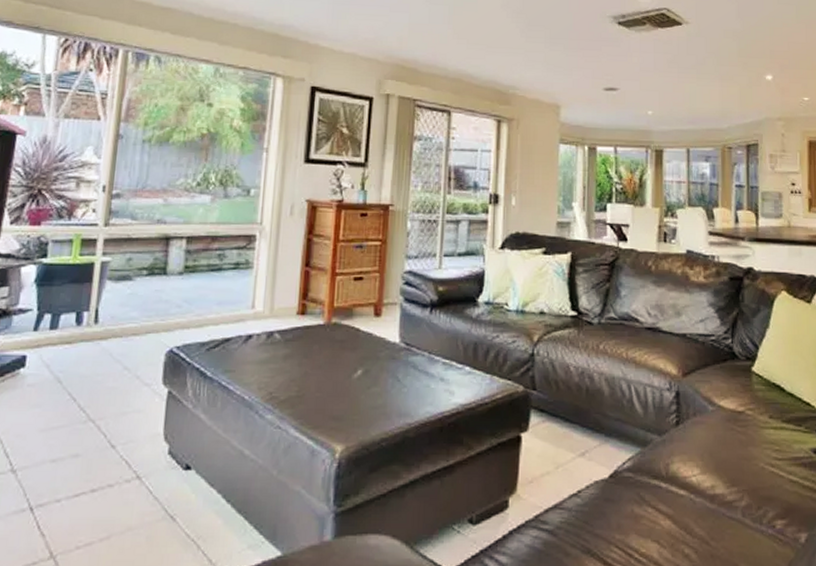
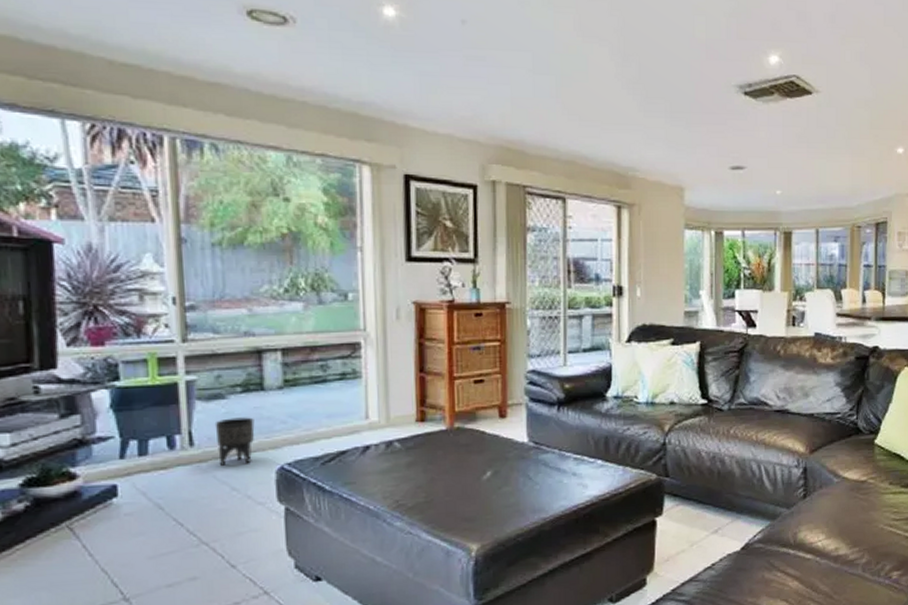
planter: none [117,299,154,345] -> present [214,417,255,466]

